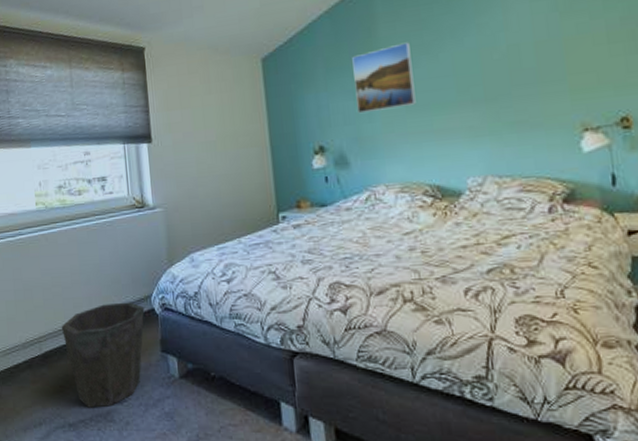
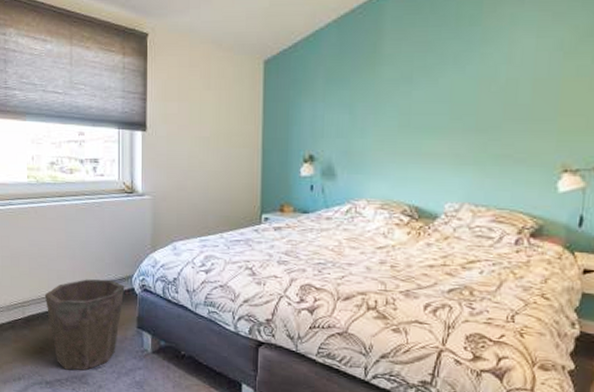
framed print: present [352,42,416,114] -> none [351,63,412,129]

